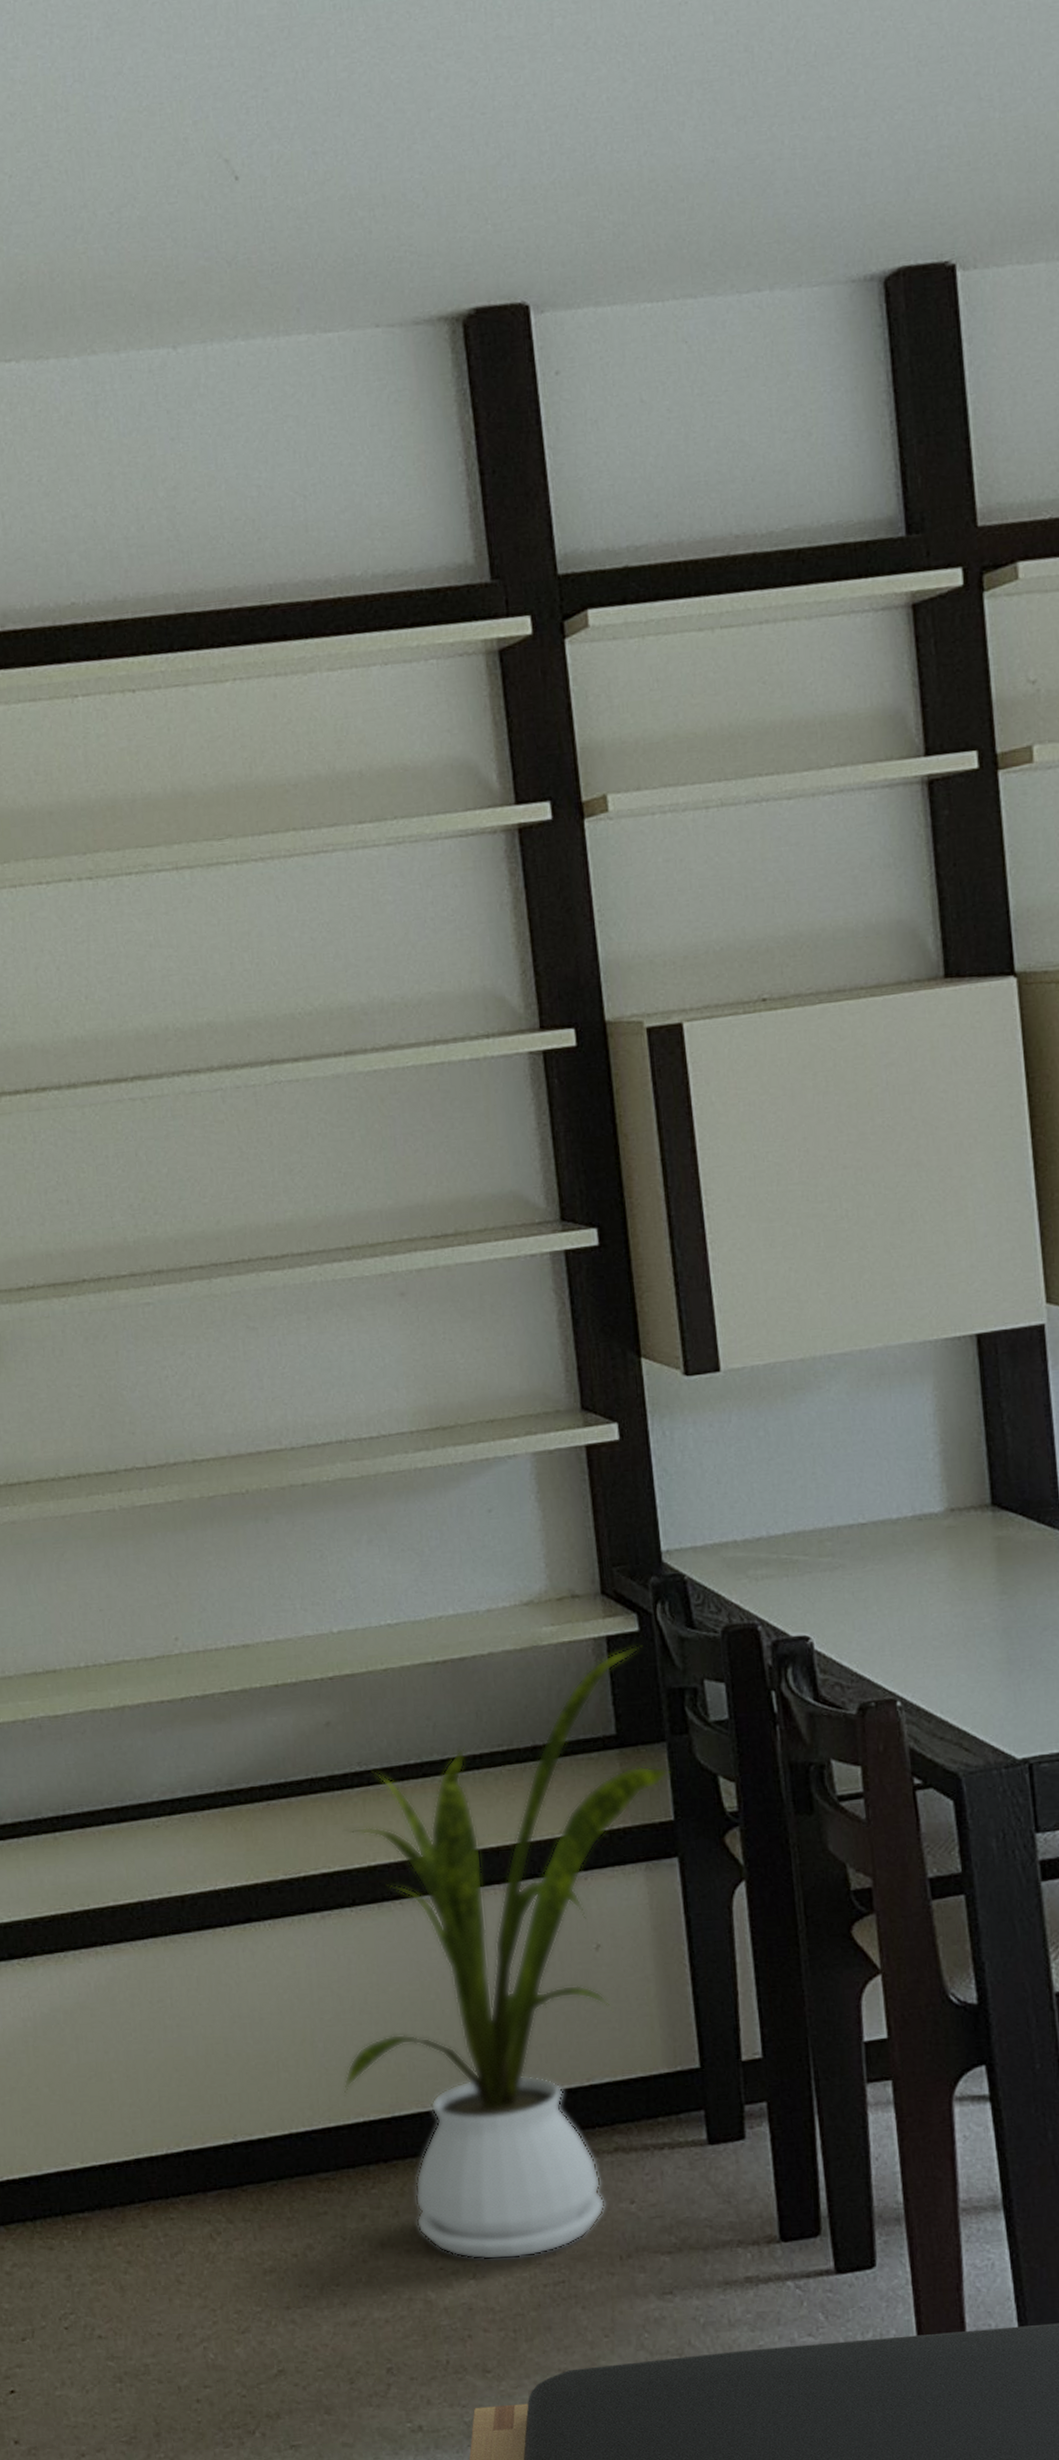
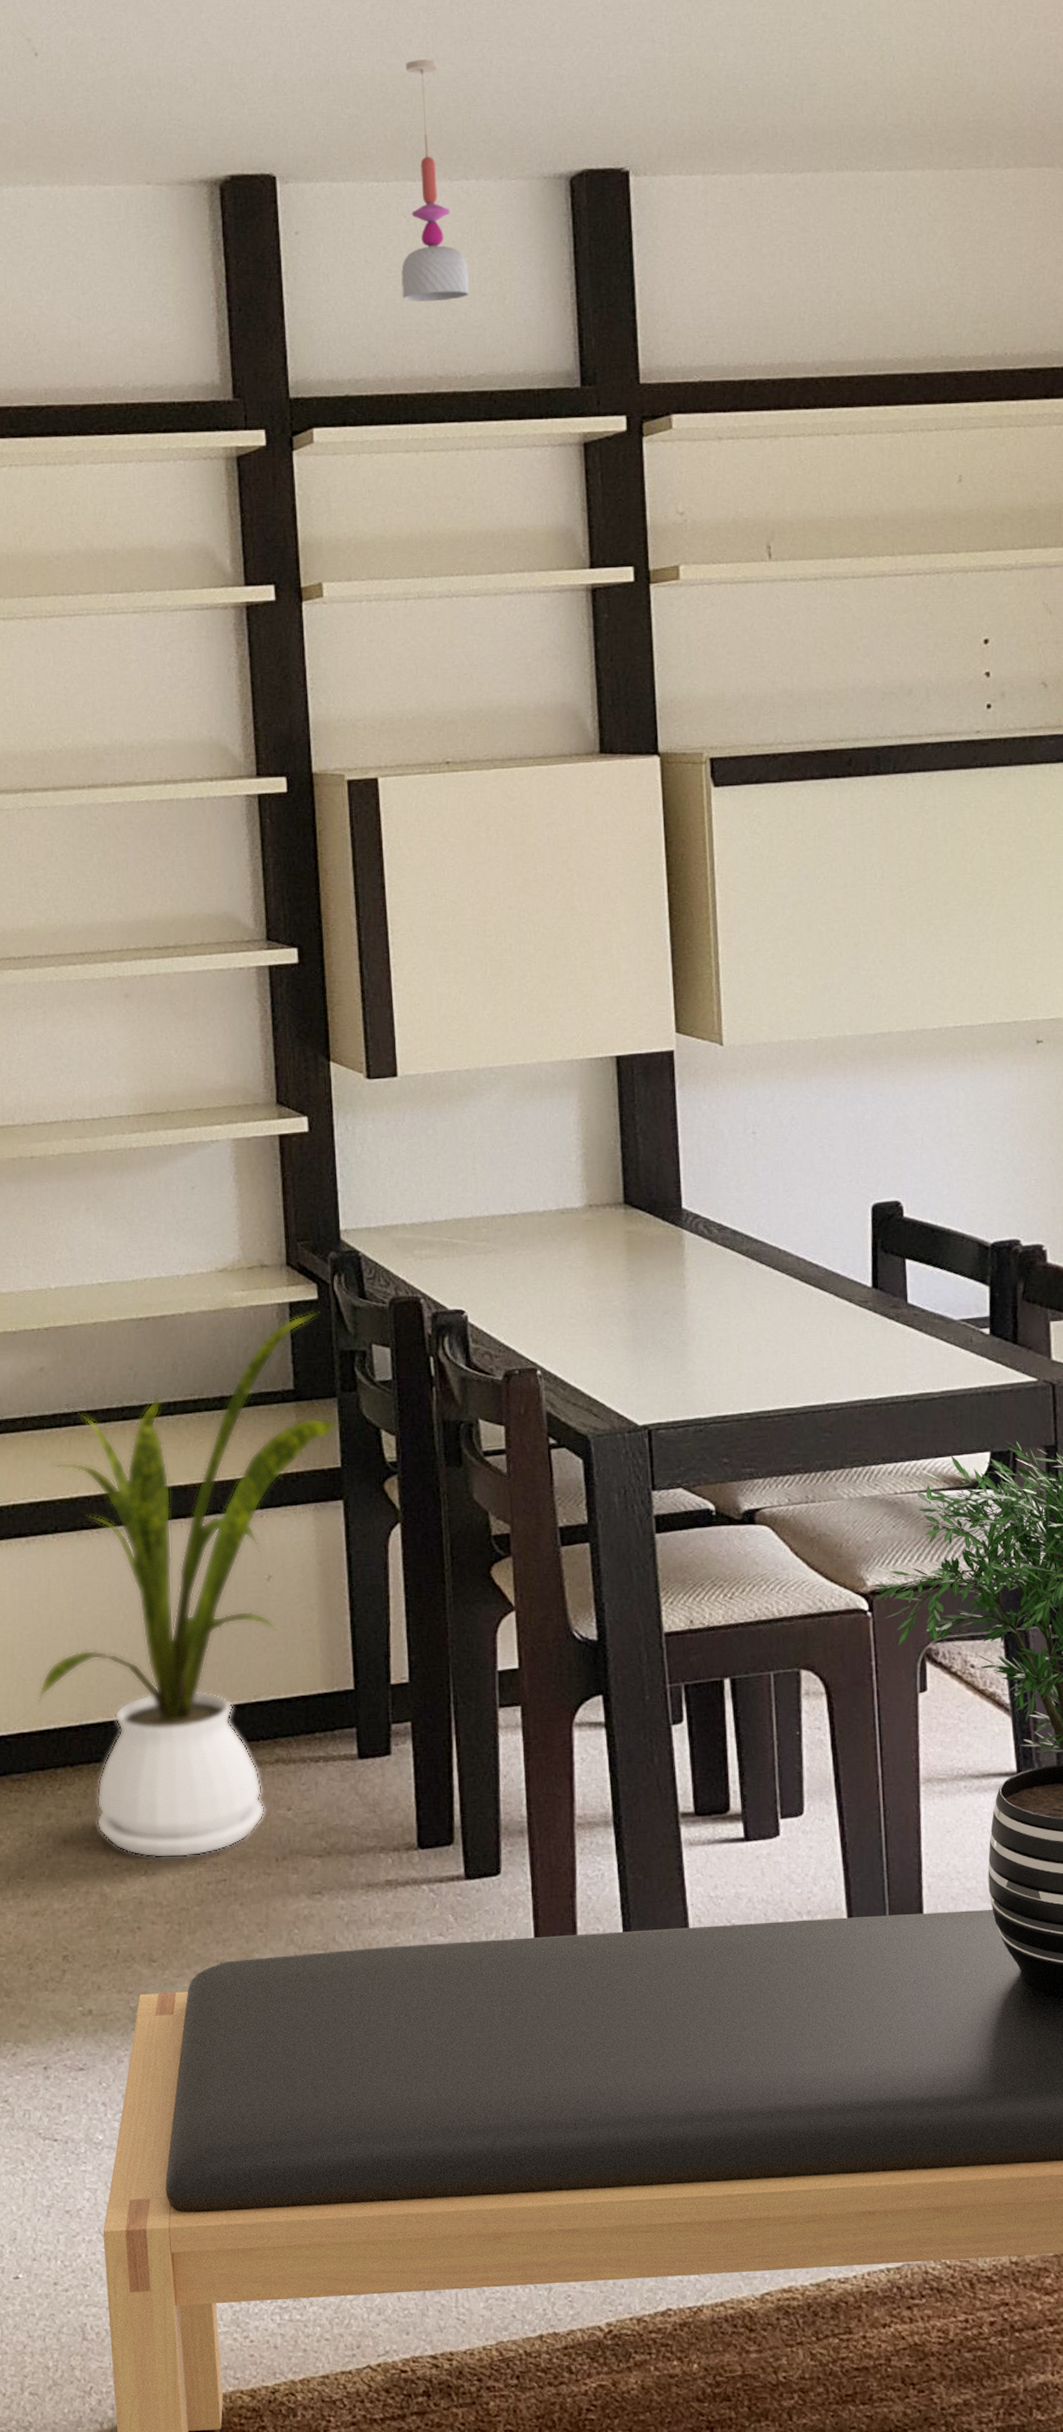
pendant light: none [679,144,768,447] -> present [401,59,470,302]

